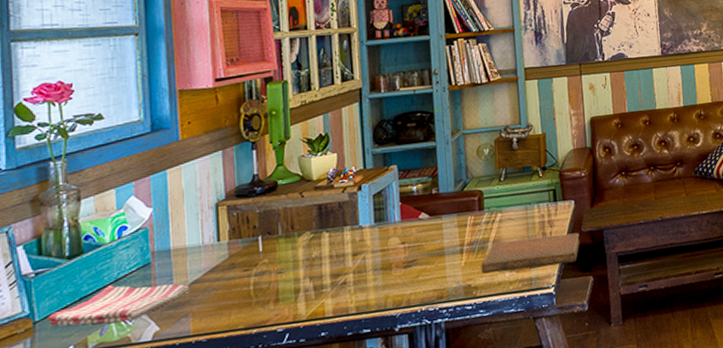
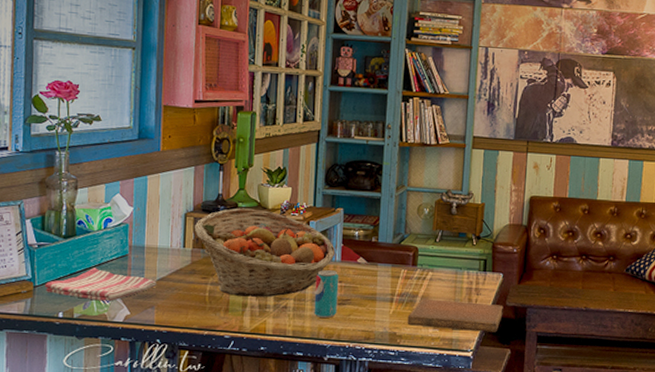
fruit basket: none [228,183,394,283] -> present [194,208,336,297]
beverage can: none [375,232,404,286] -> present [314,270,339,318]

